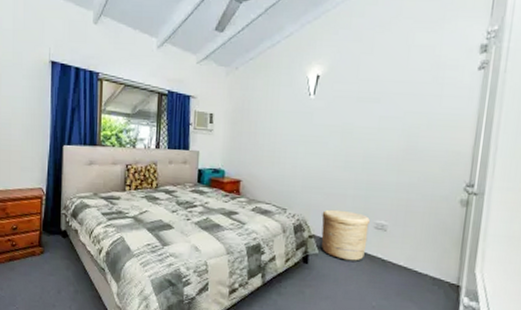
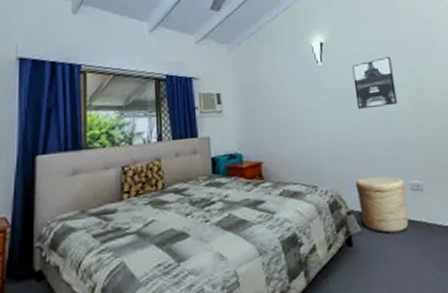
wall art: none [340,98,388,148] -> present [351,57,398,110]

